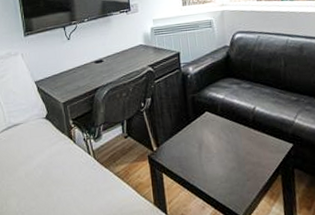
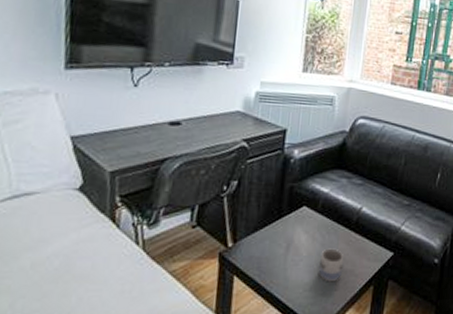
mug: none [228,144,251,174] -> present [319,248,344,282]

